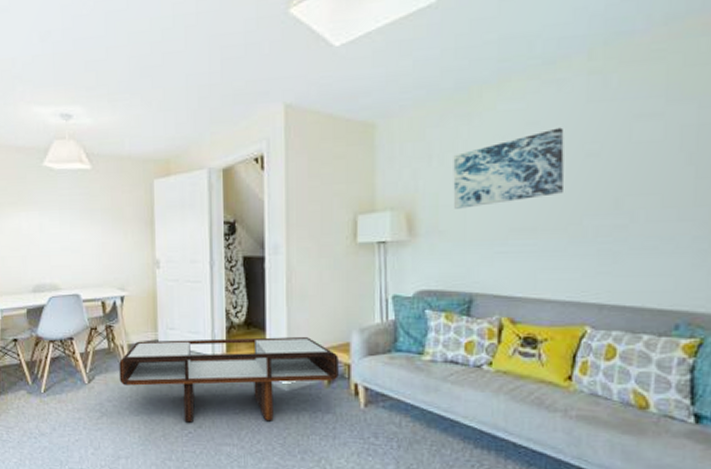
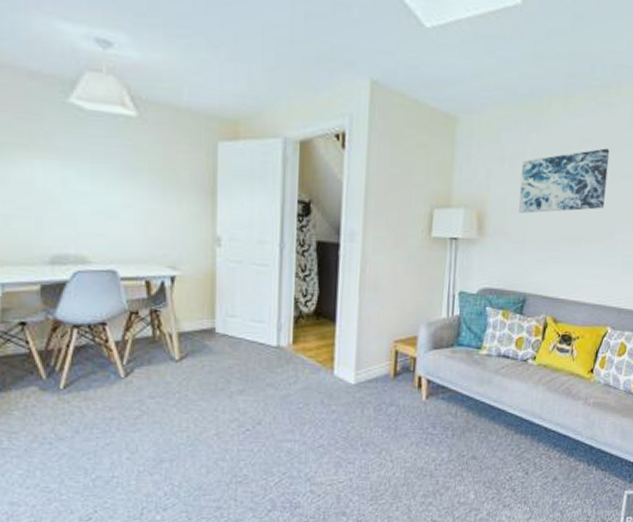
coffee table: present [119,337,339,423] -> none [166,328,406,419]

